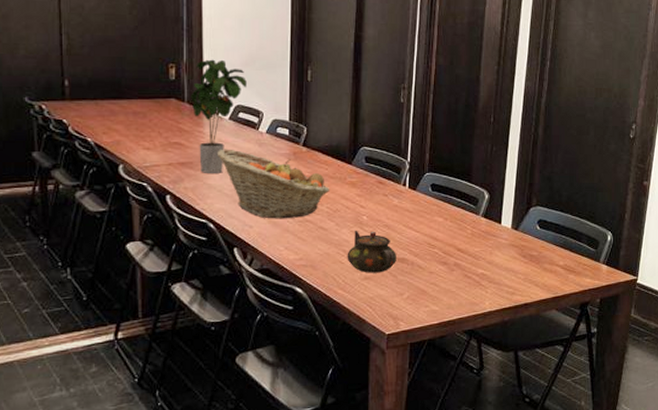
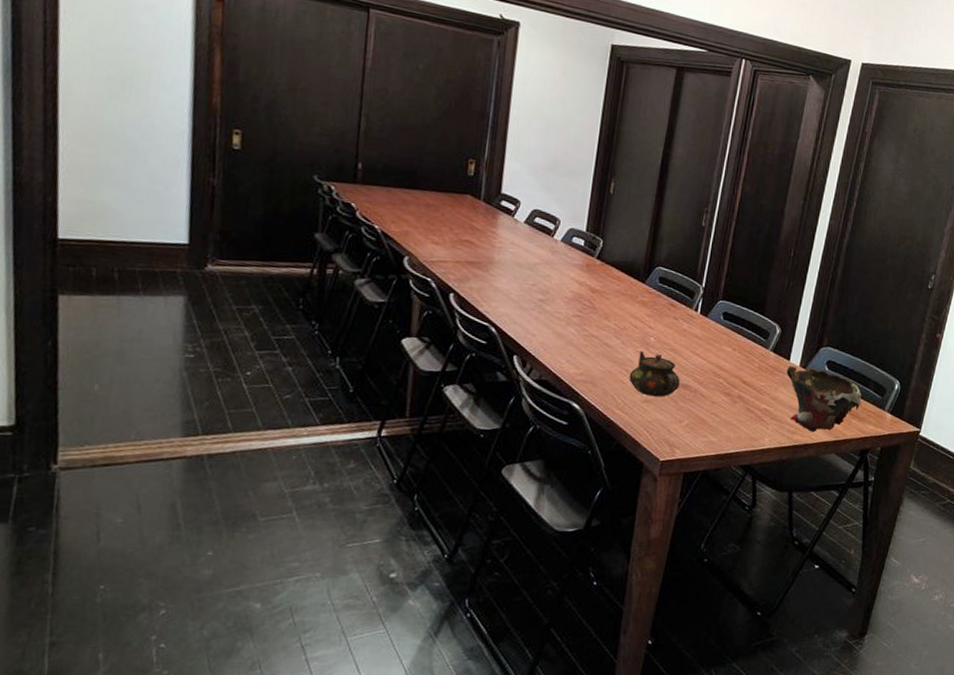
potted plant: present [191,59,247,173] -> none [487,159,547,277]
fruit basket: present [218,149,329,219] -> none [508,252,619,332]
bowl: none [499,229,577,291] -> present [786,366,862,432]

